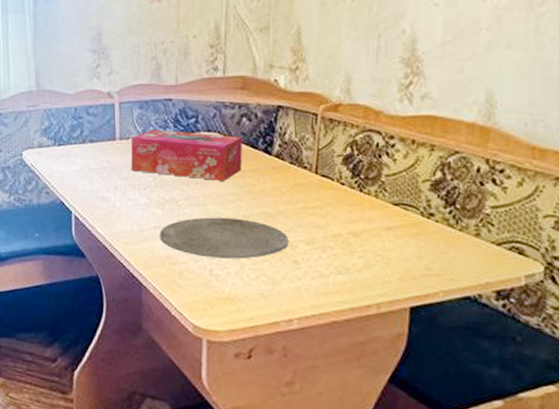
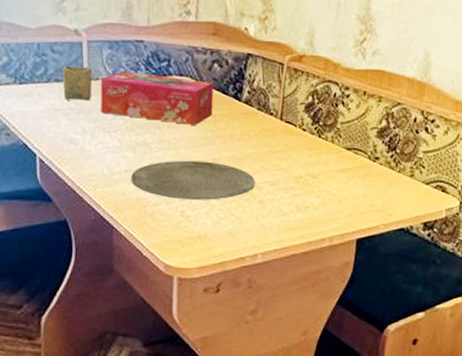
cup: none [96,127,123,160] -> present [62,65,92,101]

